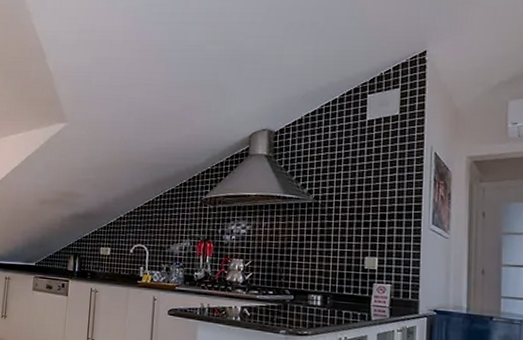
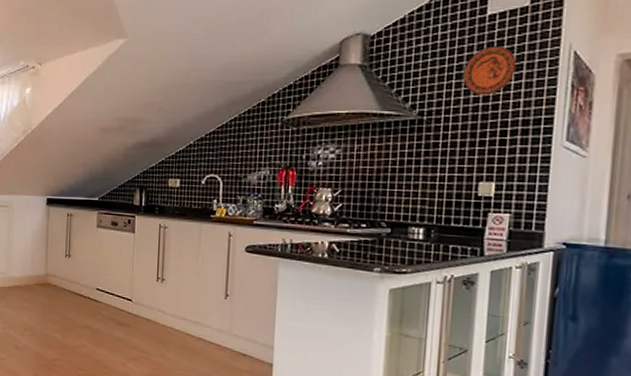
decorative plate: none [349,145,391,185] -> present [463,46,517,96]

